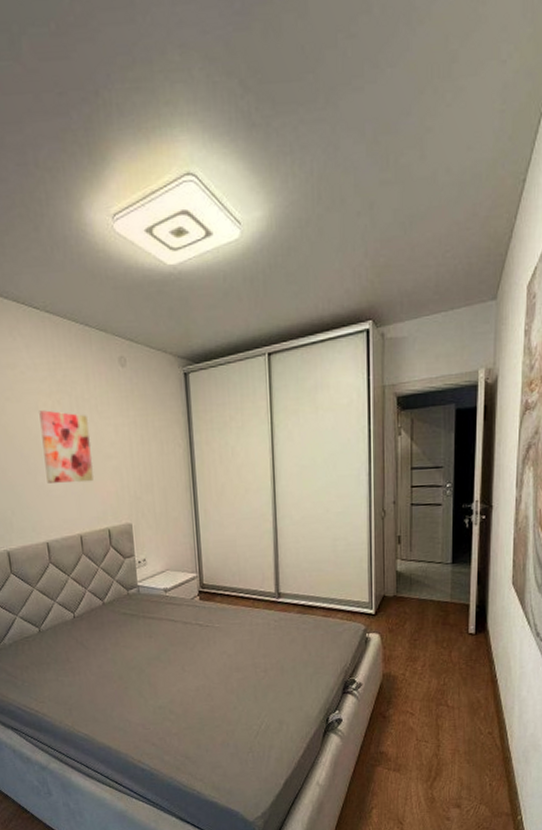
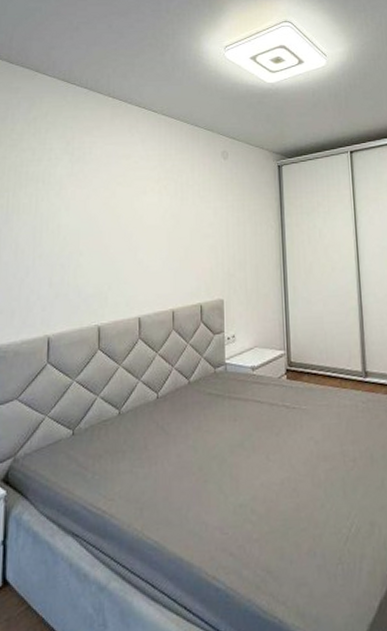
wall art: present [39,410,93,483] -> none [146,194,190,260]

